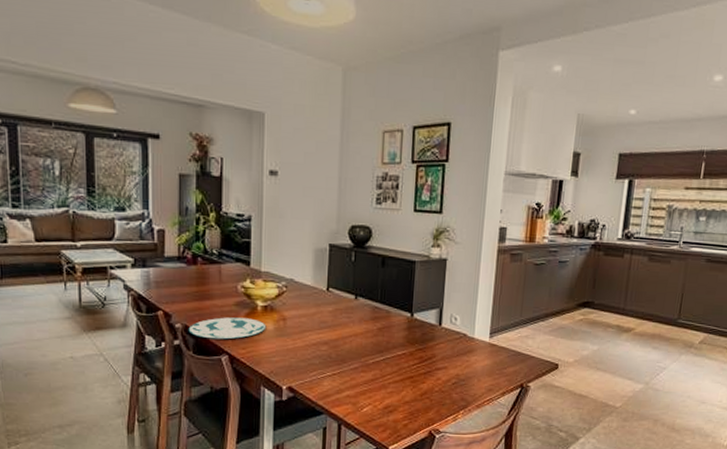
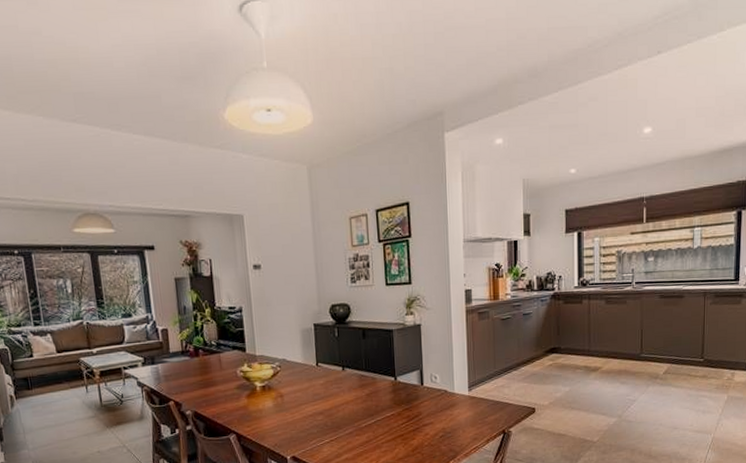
plate: present [188,317,267,340] -> none [198,398,267,421]

